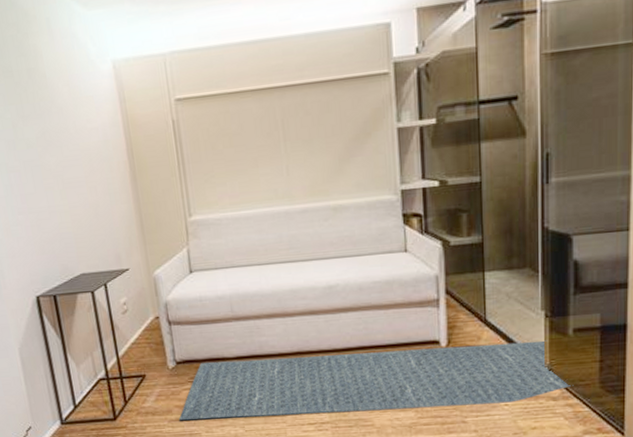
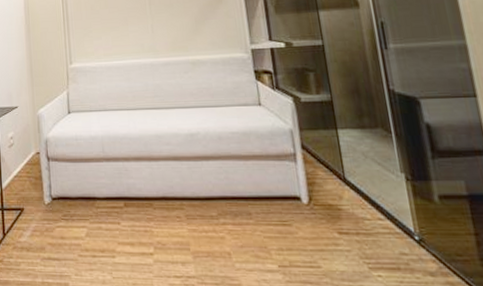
rug: present [179,340,574,421] -> none [51,200,451,274]

